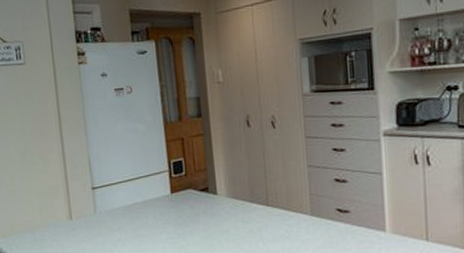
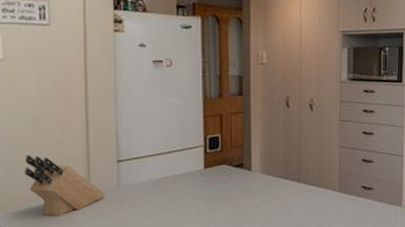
knife block: none [16,184,85,241] -> present [23,154,105,217]

